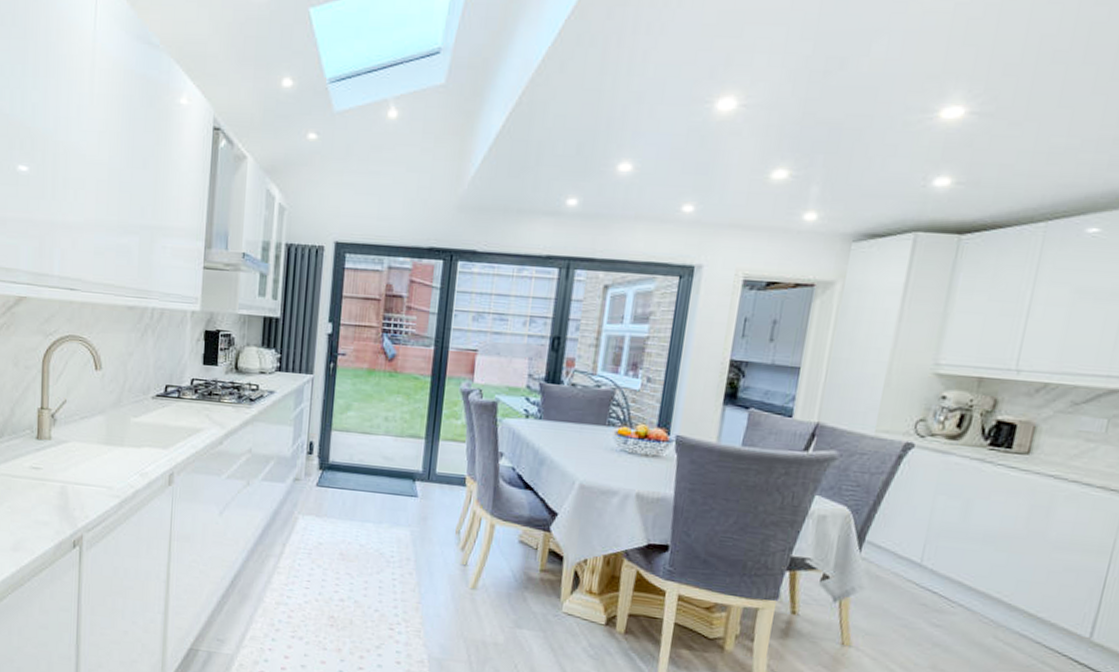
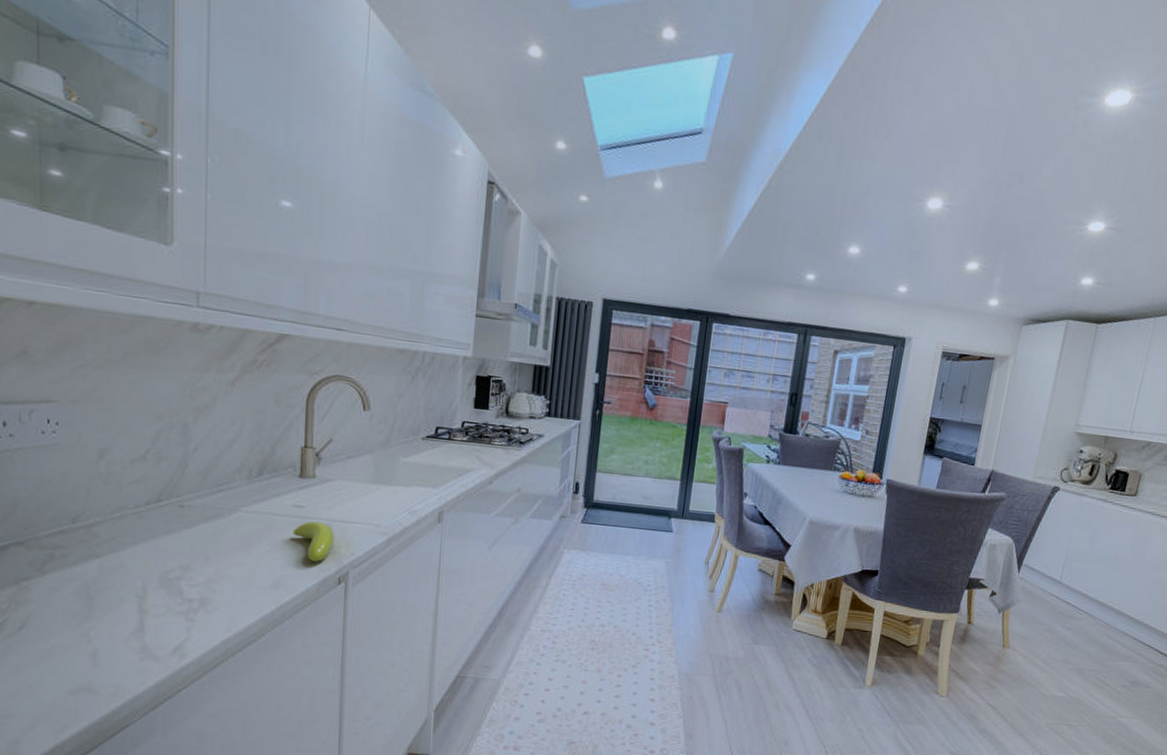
banana: none [30,483,70,525] -> present [292,521,335,562]

